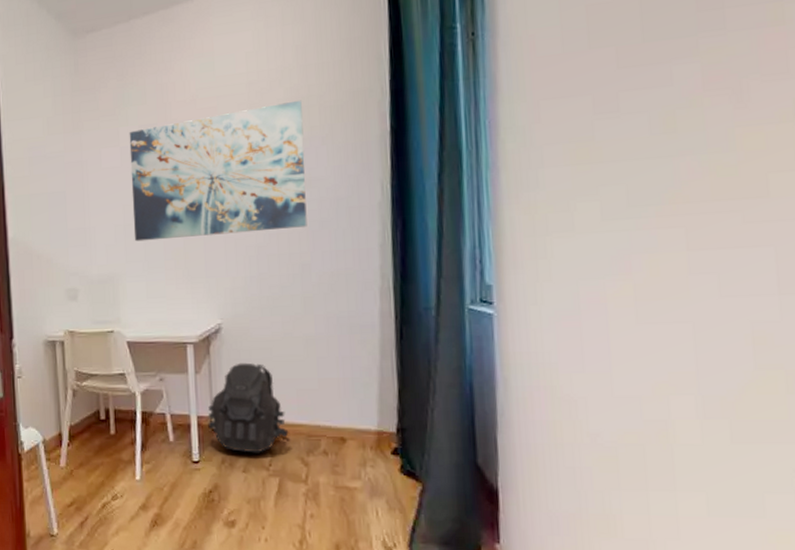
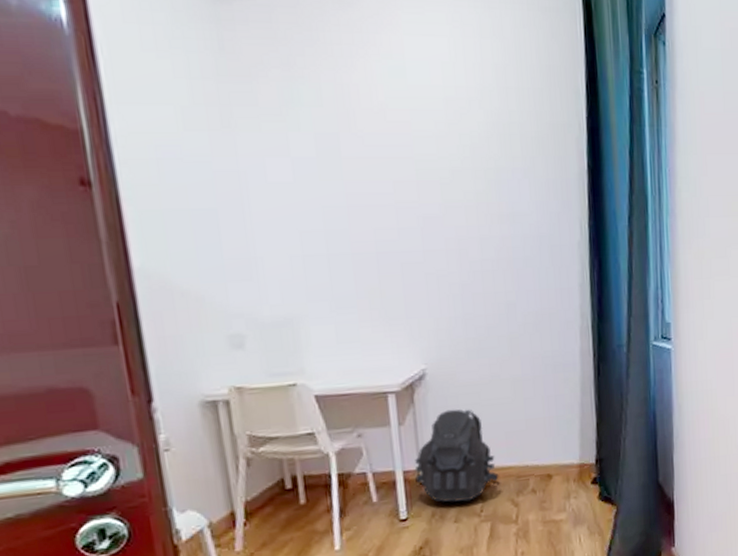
wall art: present [129,100,307,242] -> none [302,126,512,277]

